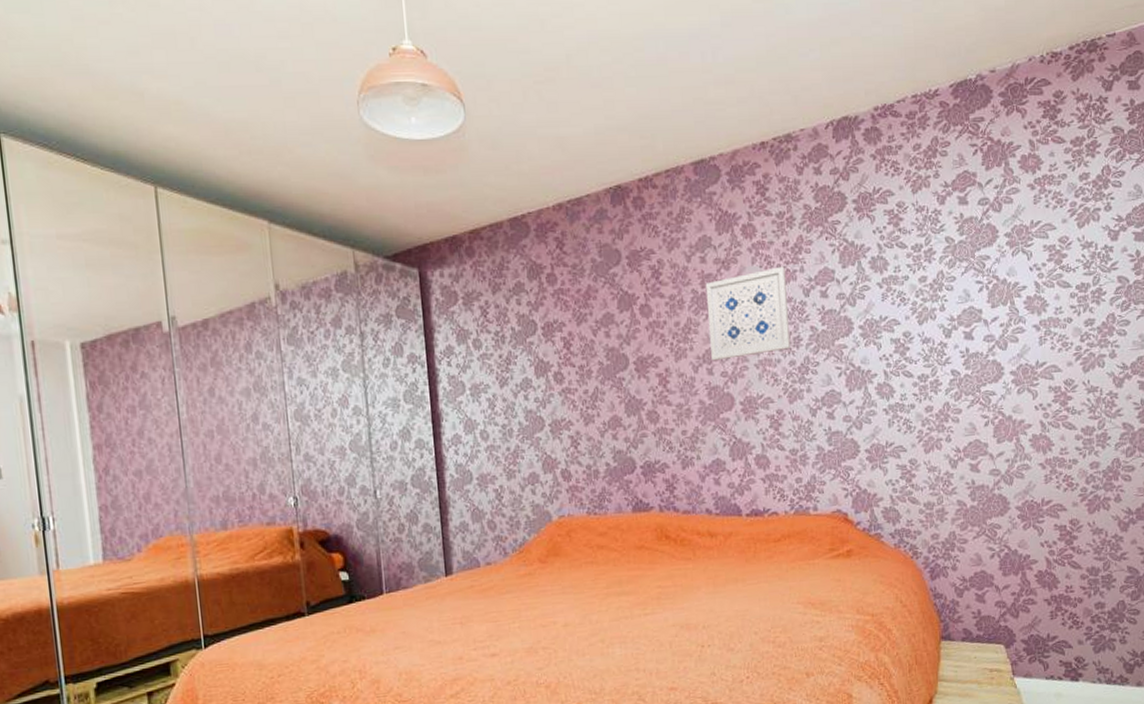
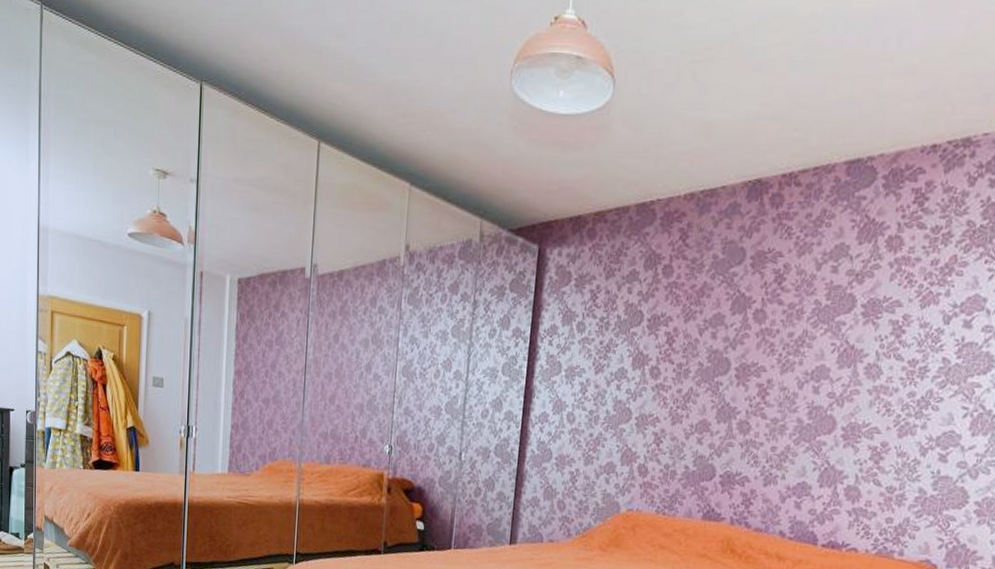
wall art: present [705,266,791,361] -> none [820,287,928,380]

